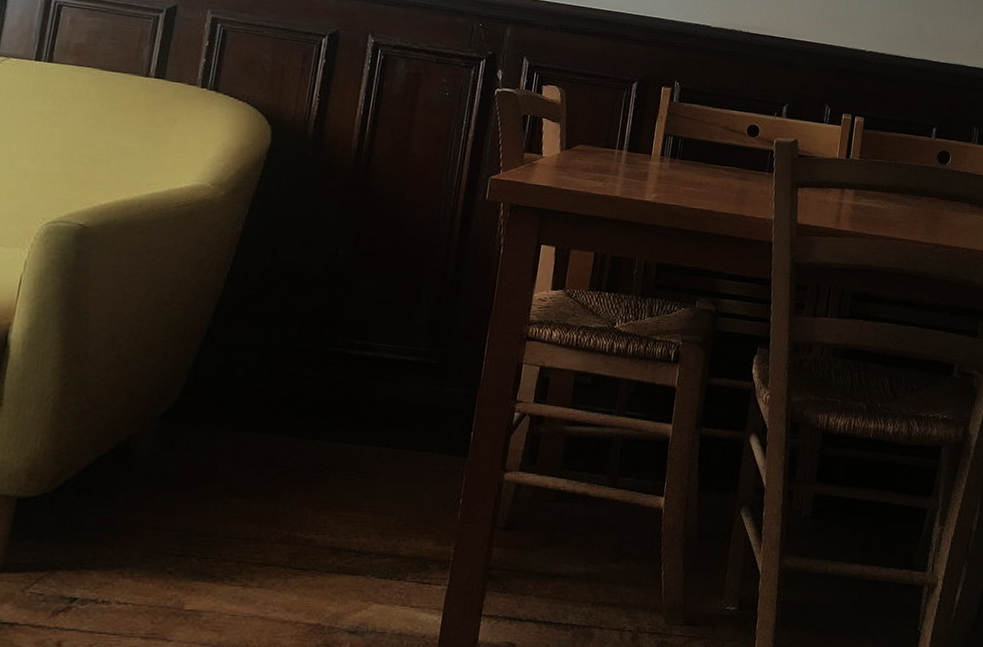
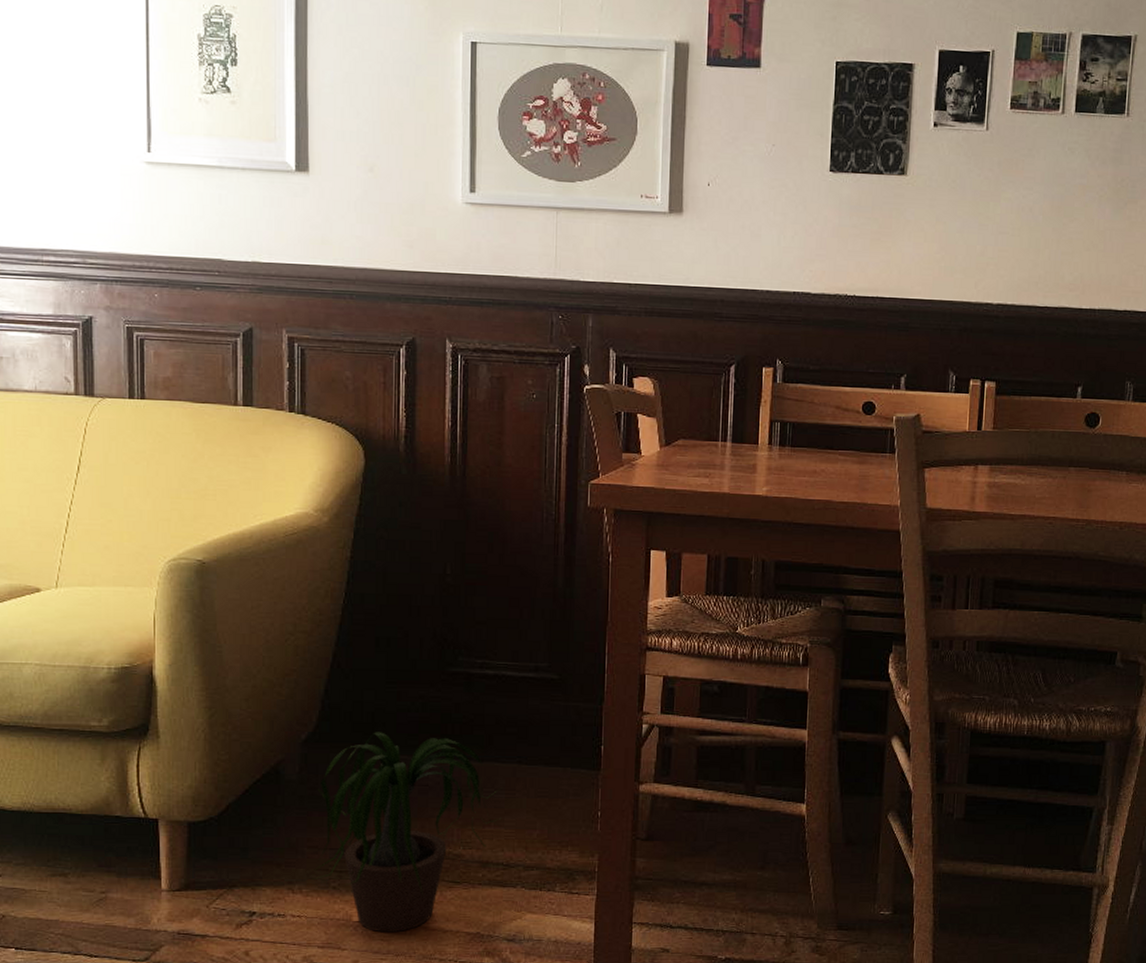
potted plant: none [147,409,362,623] -> present [312,732,504,933]

